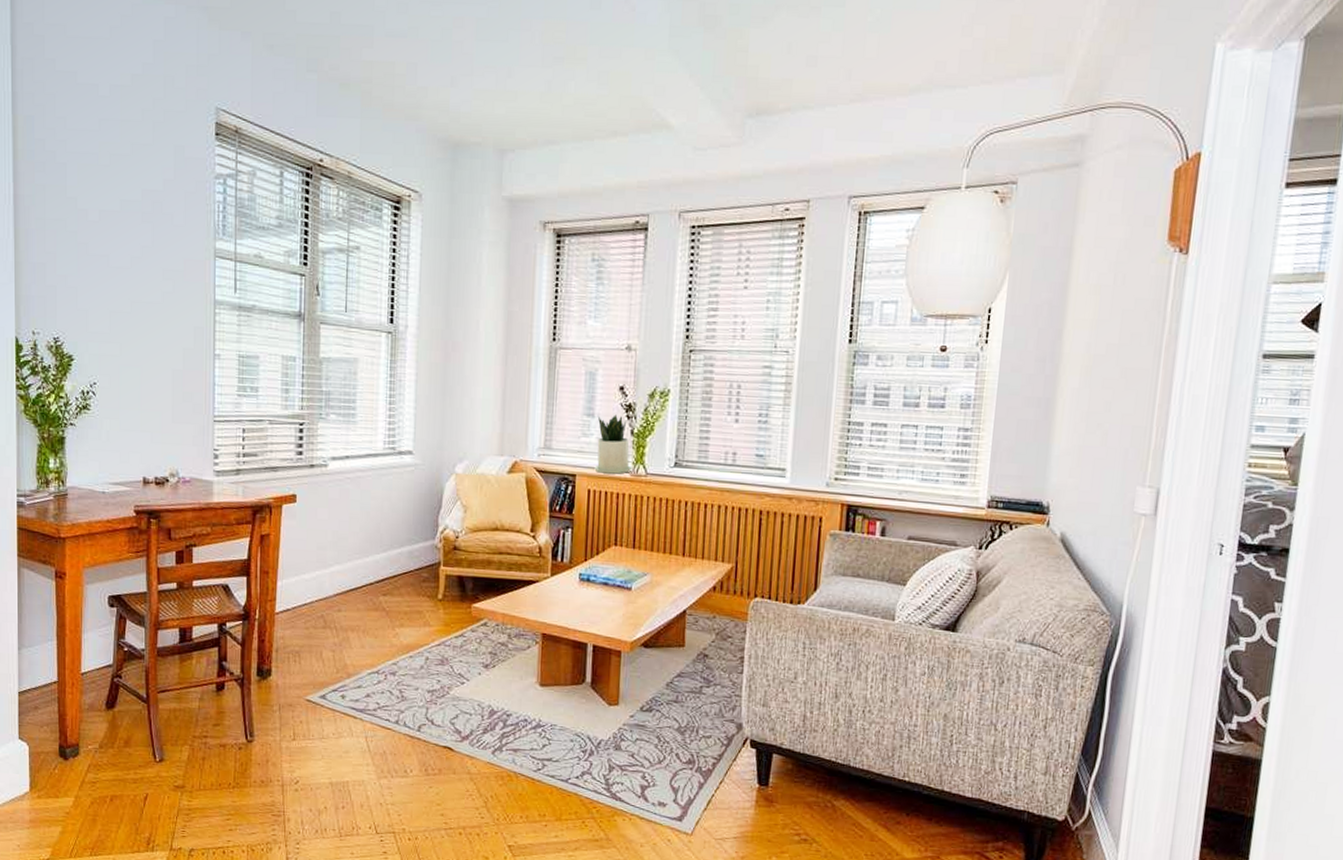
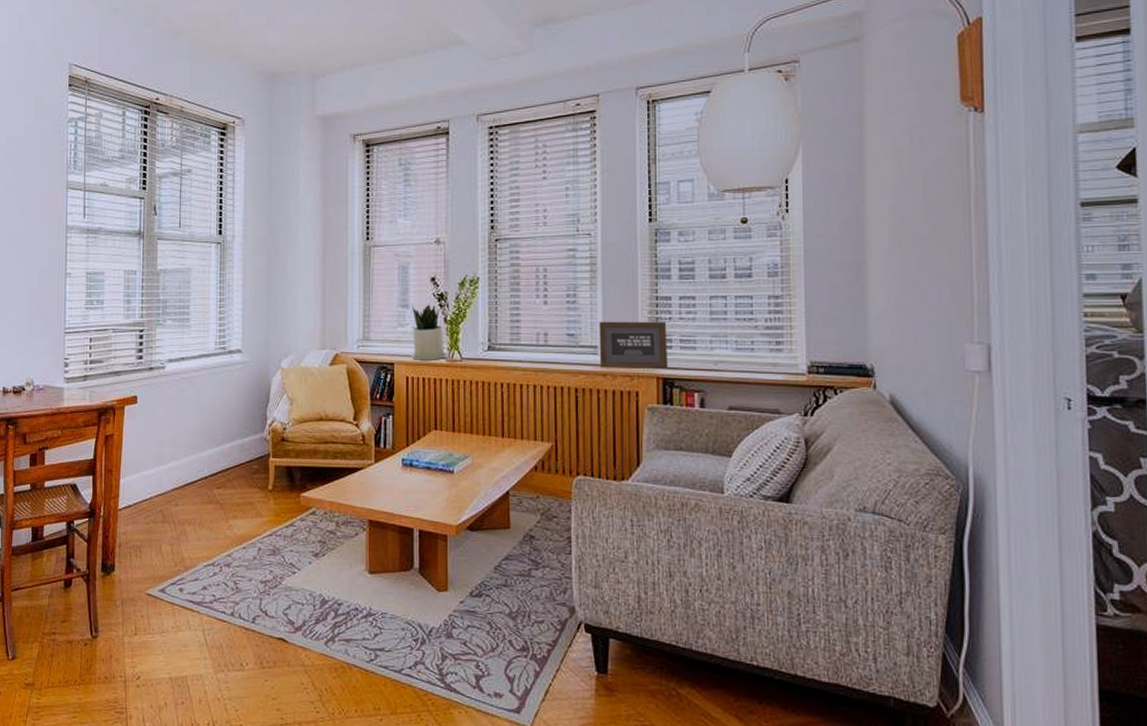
picture frame: none [786,443,856,496] -> present [599,321,669,369]

